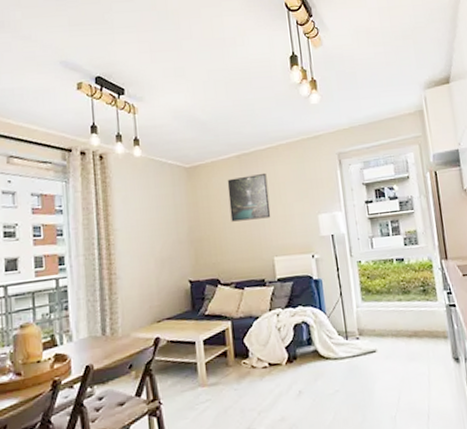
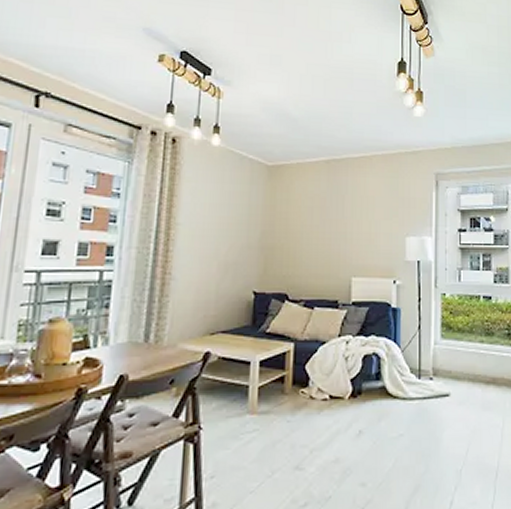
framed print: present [227,172,271,222] -> none [310,183,356,233]

